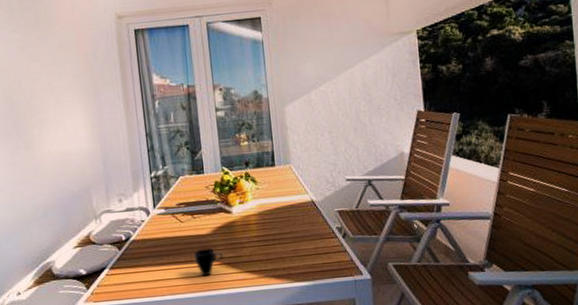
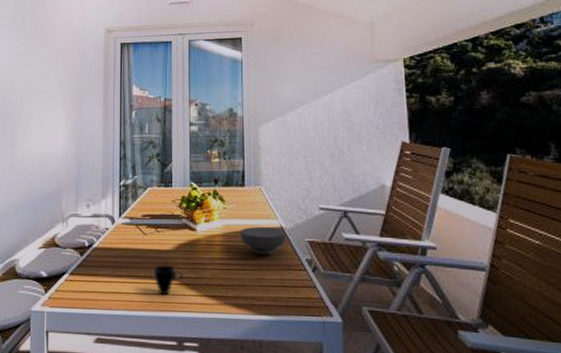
bowl: none [273,201,318,228] -> present [240,226,287,255]

